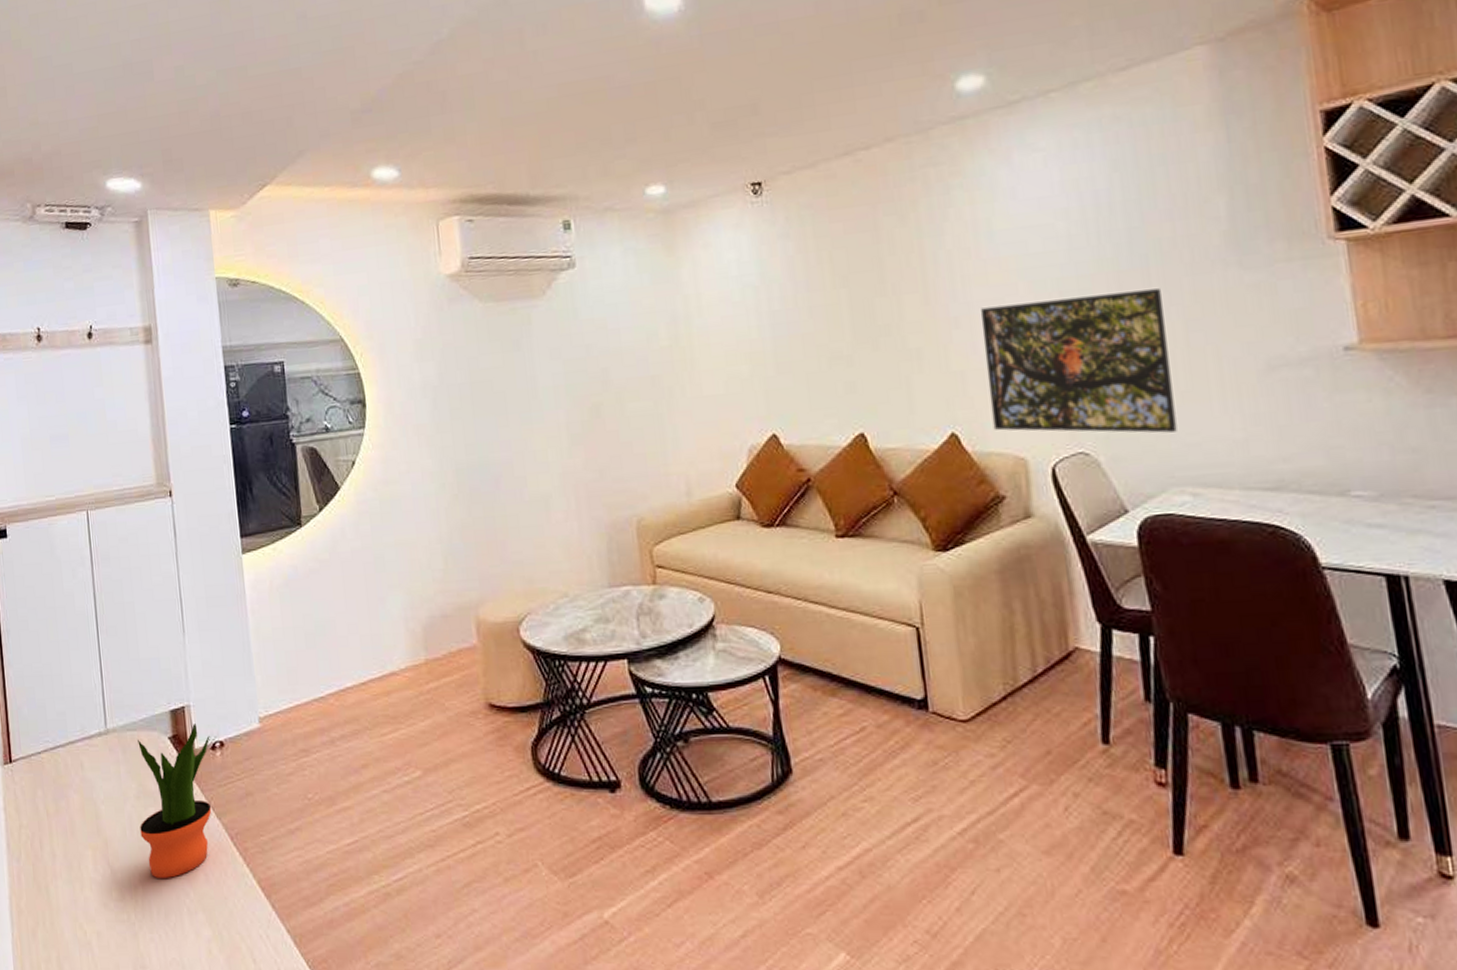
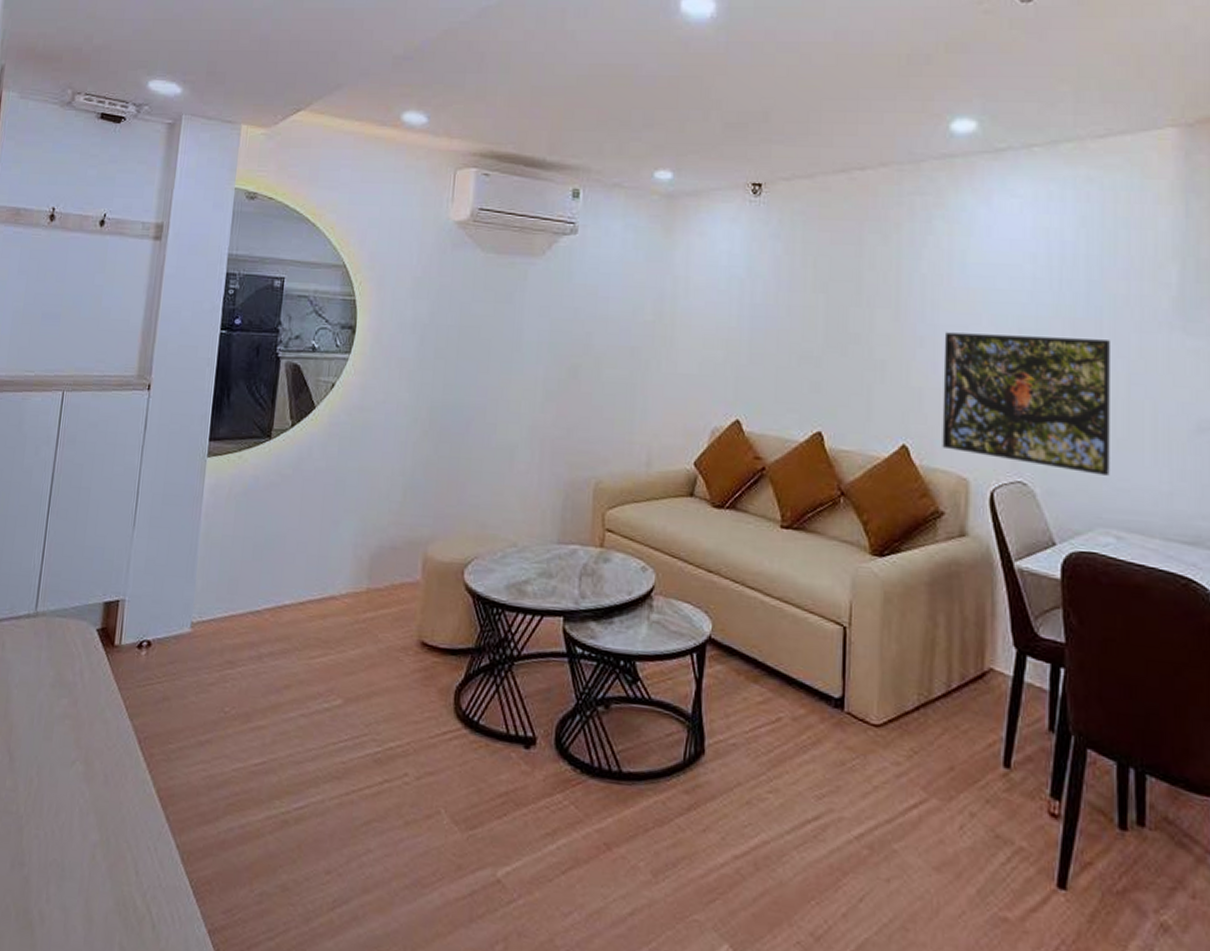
potted plant: present [138,724,212,878] -> none [47,619,139,774]

